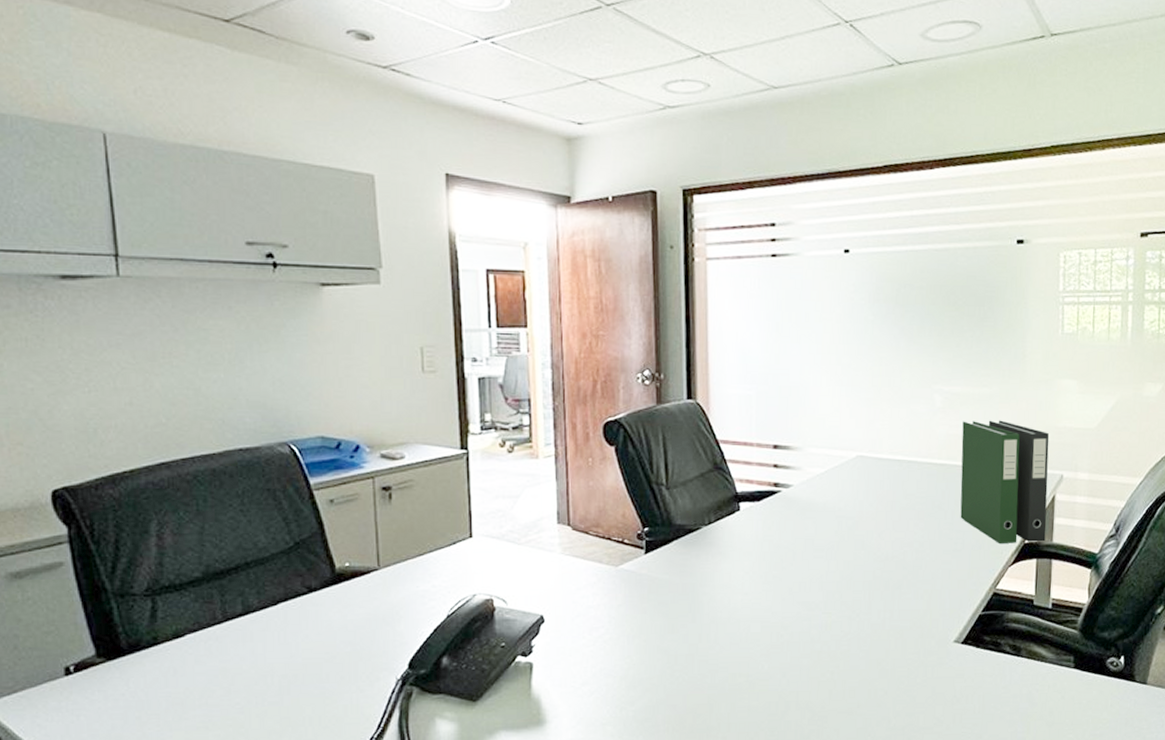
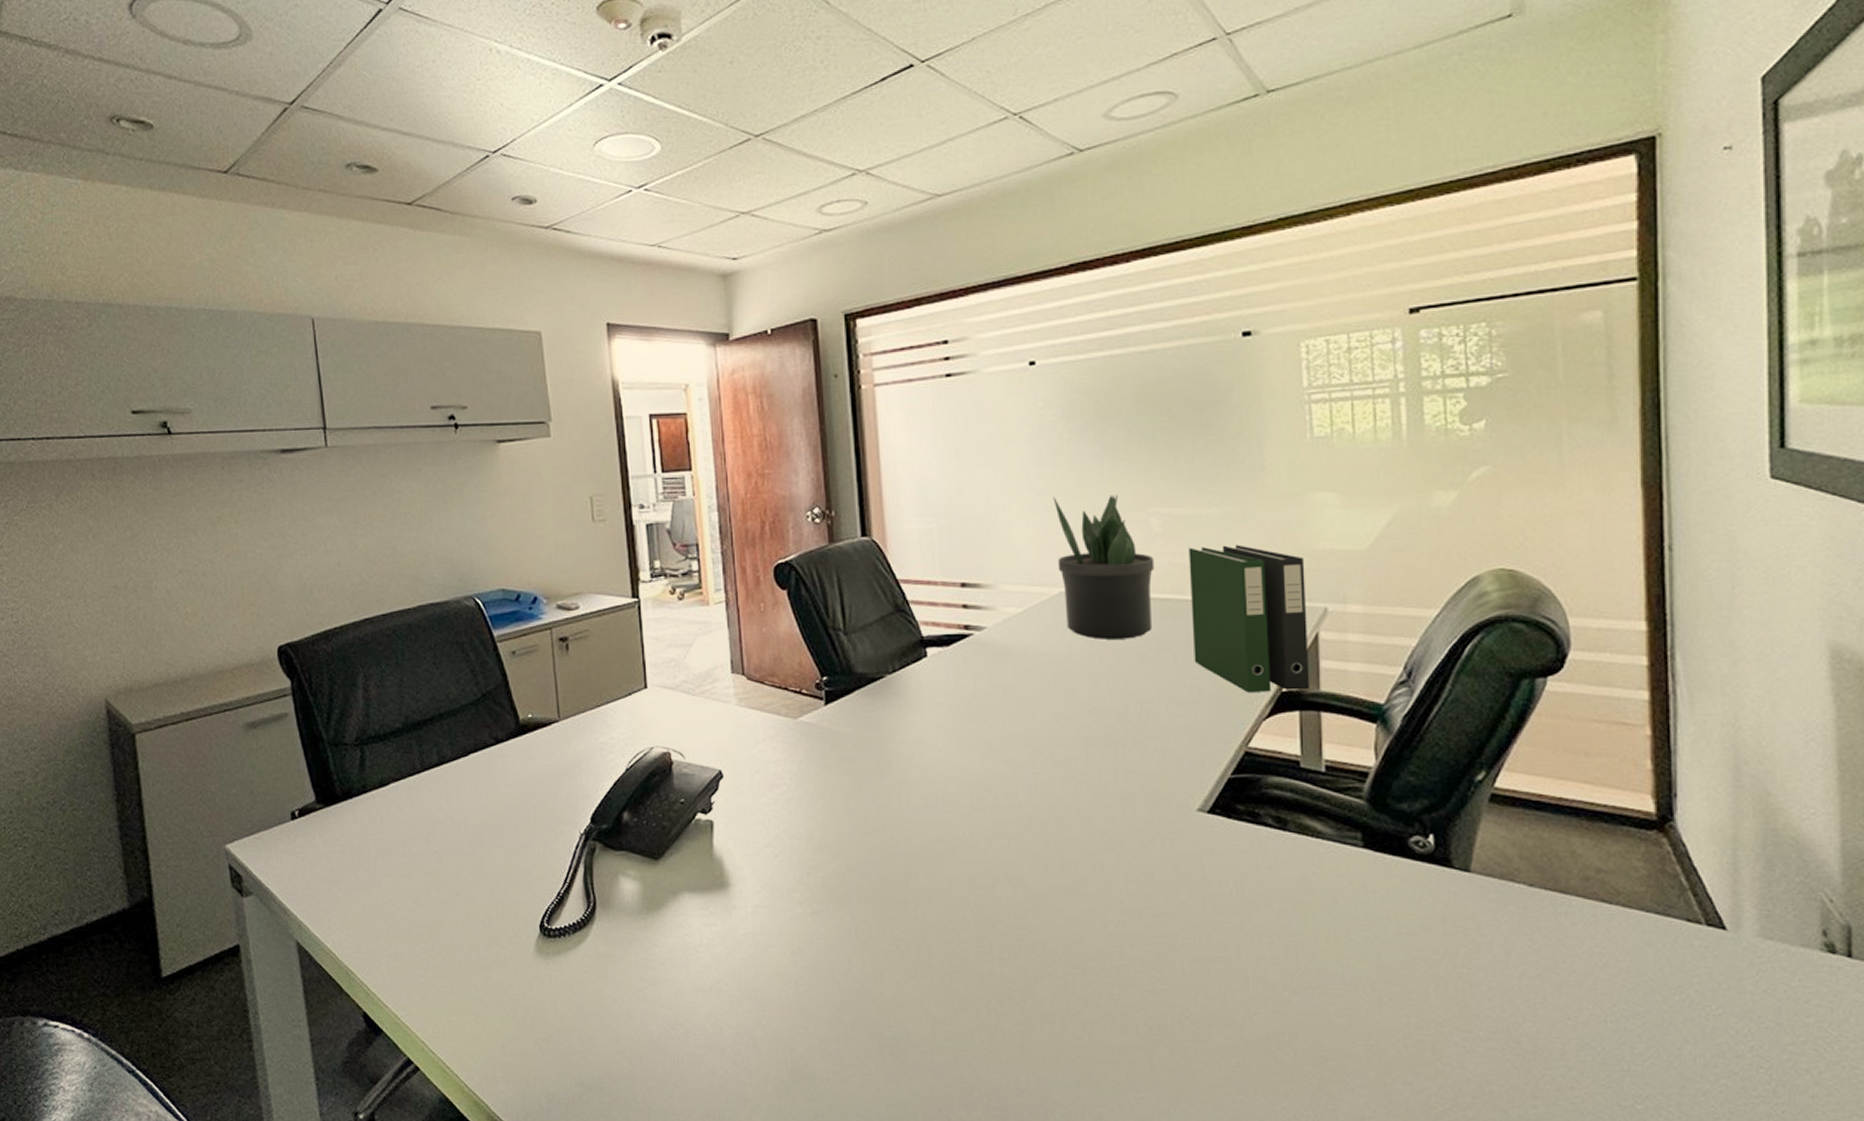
planter: none [856,371,935,498] -> present [1053,494,1155,639]

